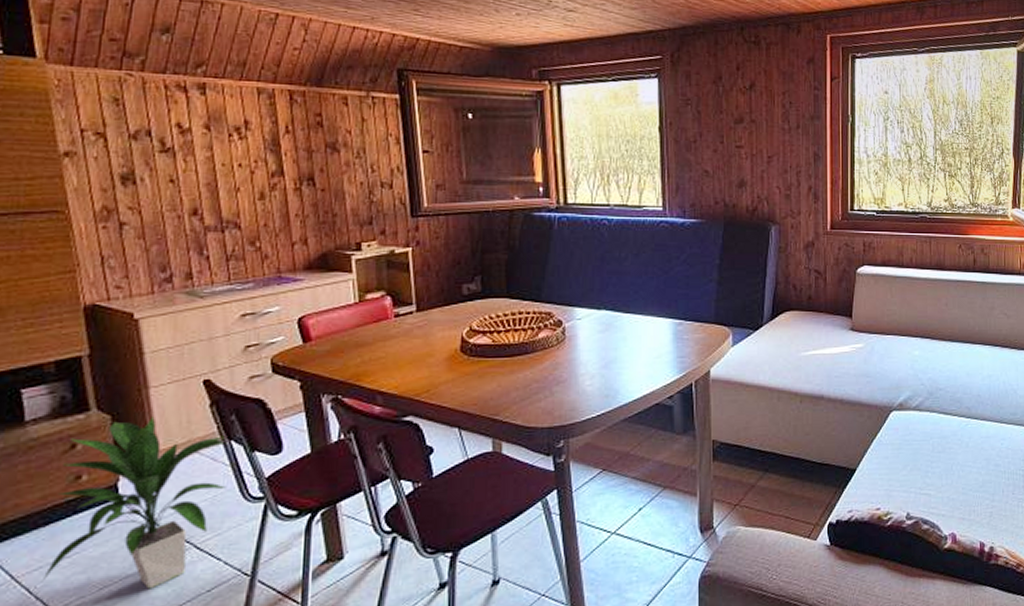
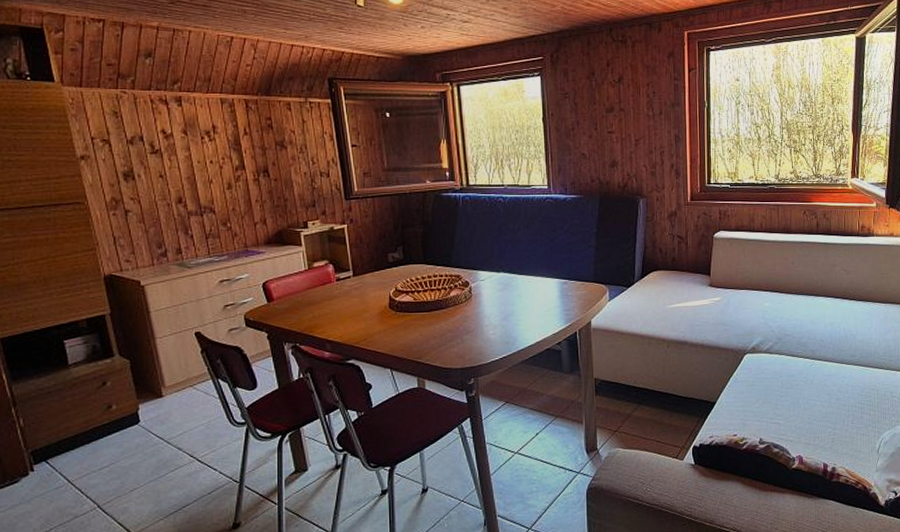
indoor plant: present [41,416,227,590] -> none [89,361,217,492]

